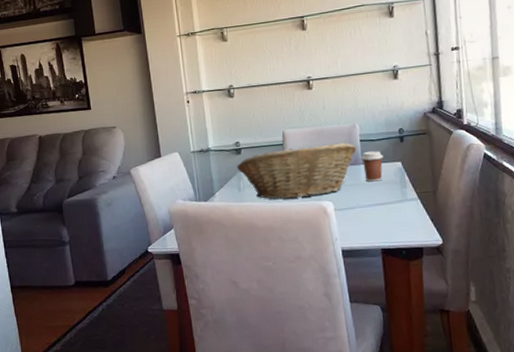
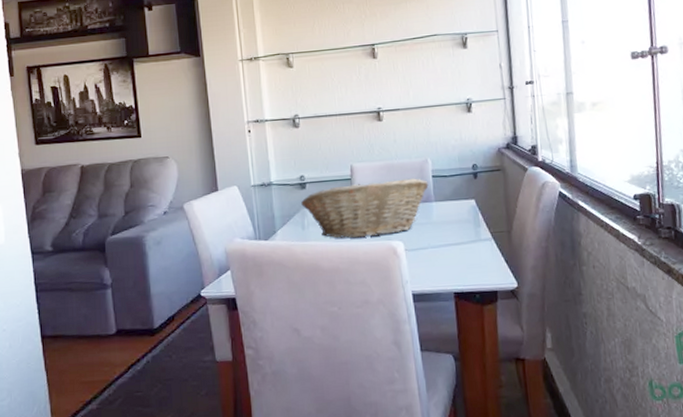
coffee cup: present [361,150,383,182] -> none [433,187,456,221]

